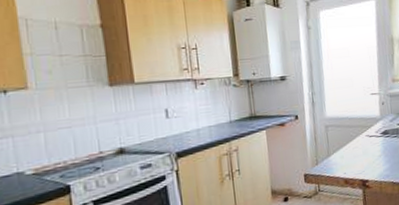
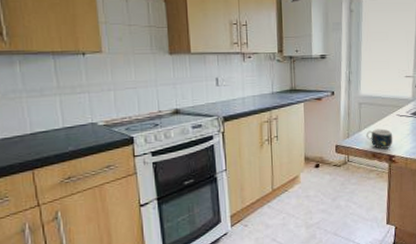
mug: none [336,151,365,174] -> present [366,128,393,149]

